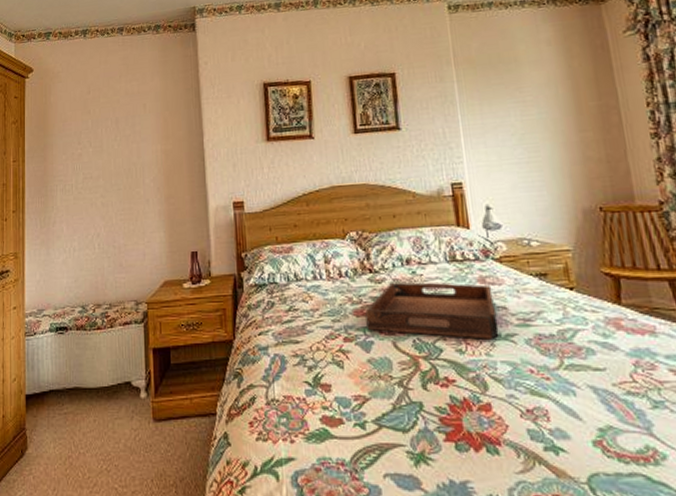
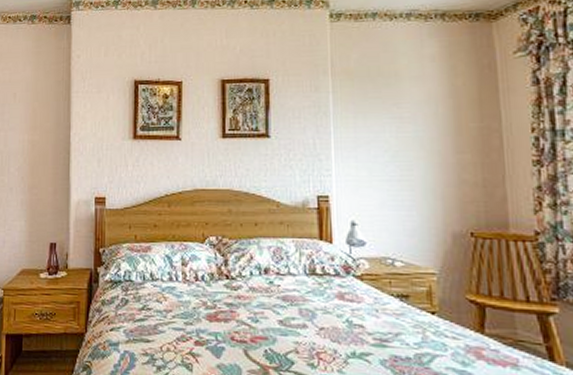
serving tray: present [365,282,500,340] -> none [219,291,354,357]

